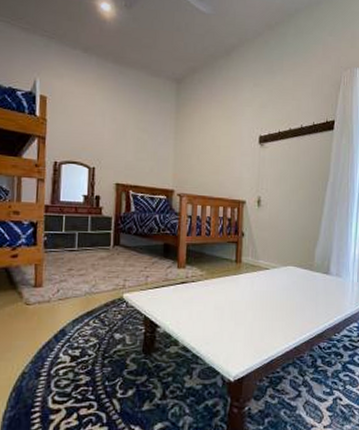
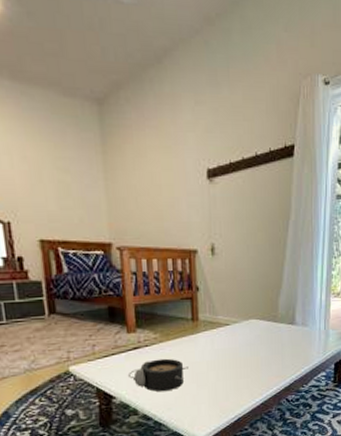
alarm clock: none [173,294,228,326] -> present [127,358,188,392]

